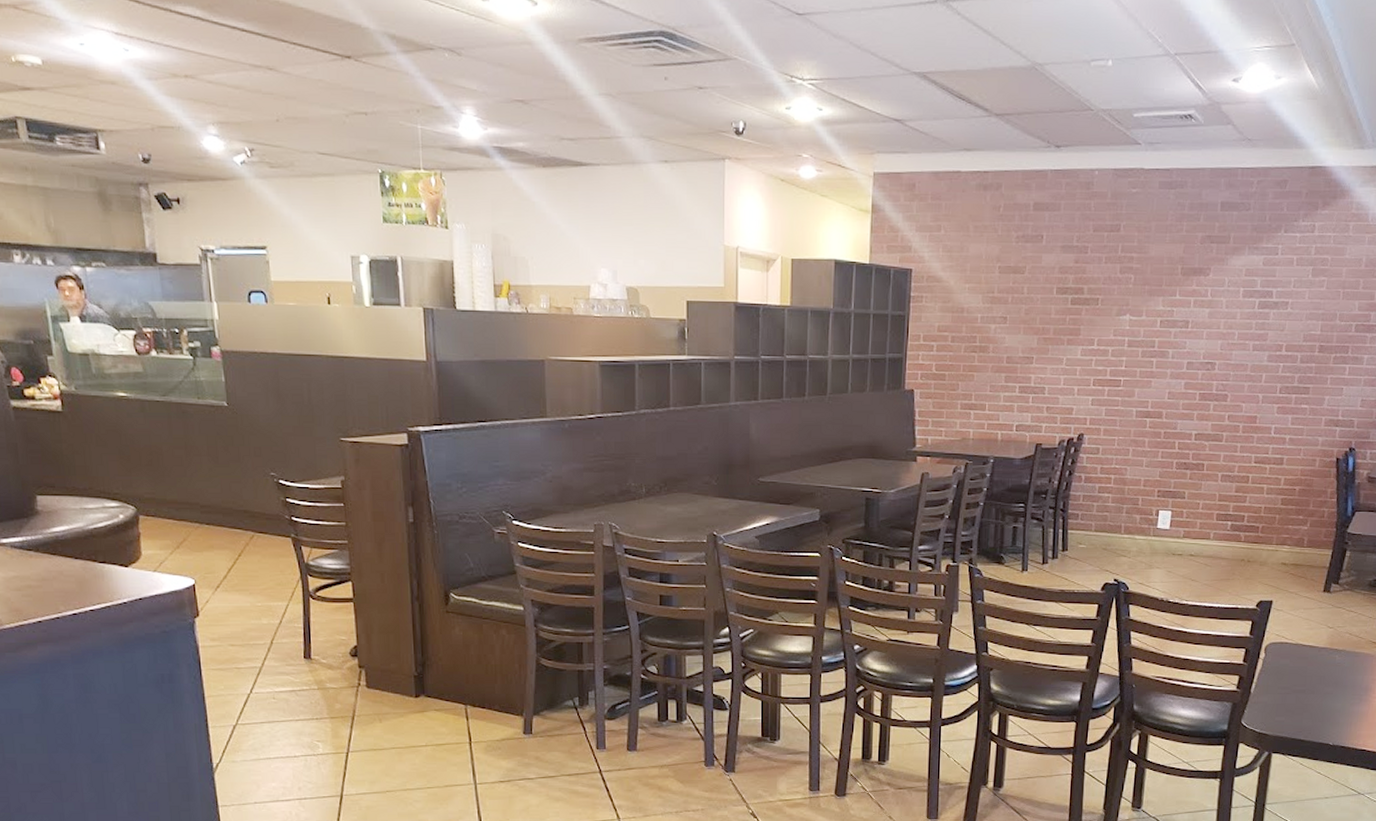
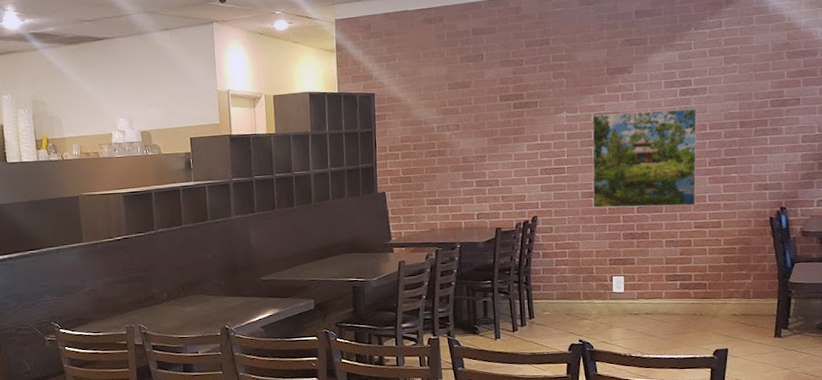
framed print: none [1147,322,1275,437] -> present [592,109,697,208]

